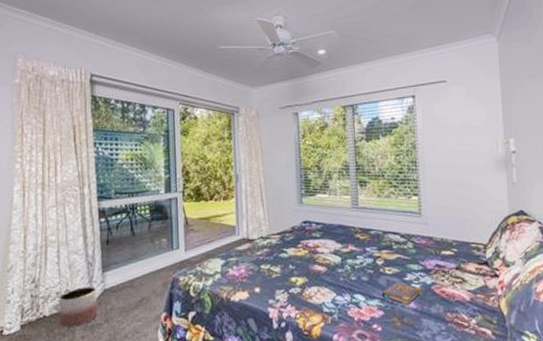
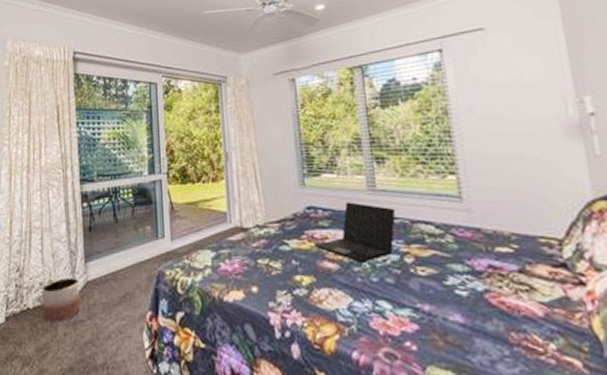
laptop: none [309,217,372,266] -> present [316,202,396,263]
book: present [381,282,422,306] -> none [413,287,471,319]

